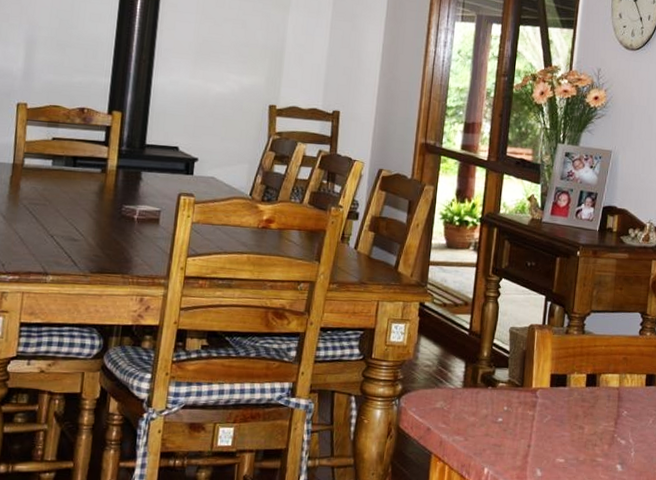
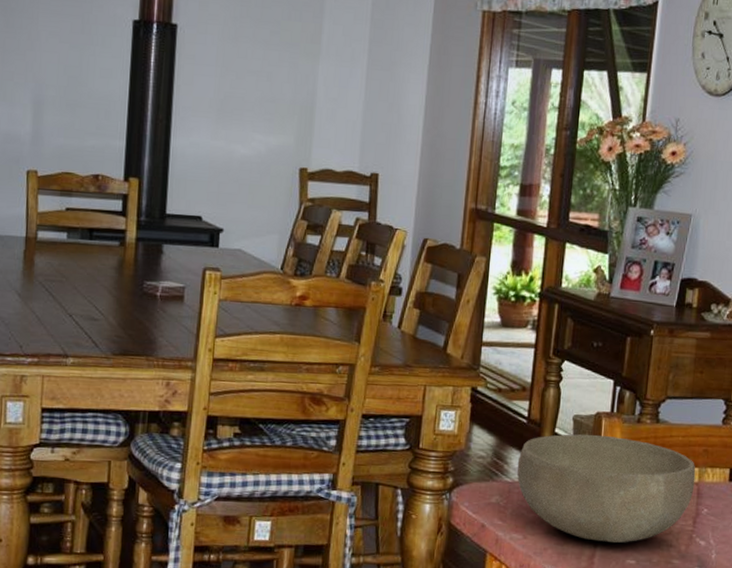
bowl: none [459,344,617,443] -> present [517,434,696,543]

